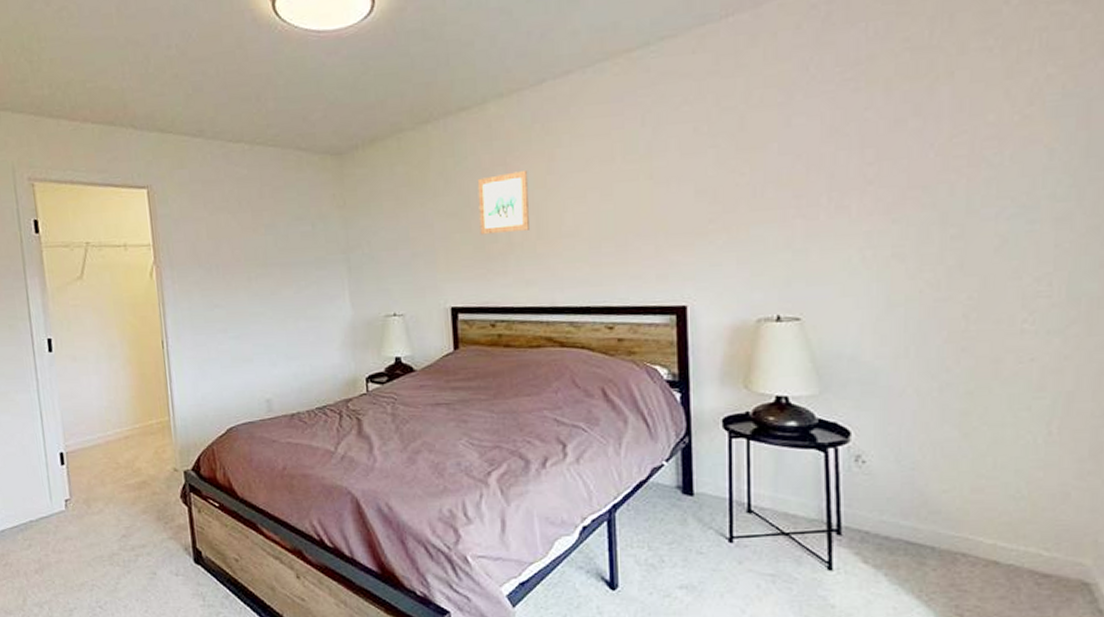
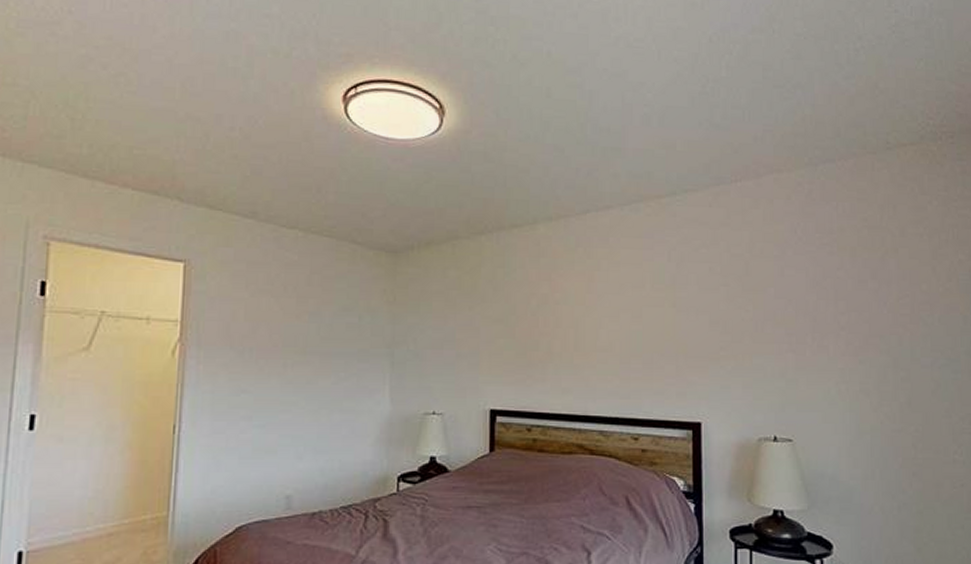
wall art: present [477,171,529,235] -> none [523,287,569,343]

